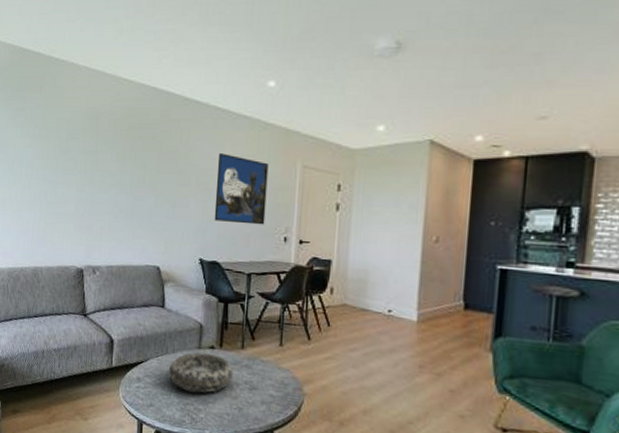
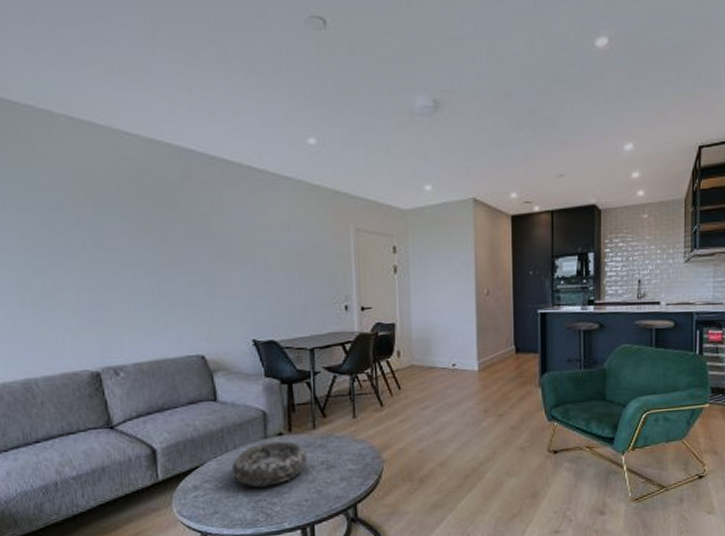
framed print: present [214,153,269,225] -> none [261,220,323,296]

